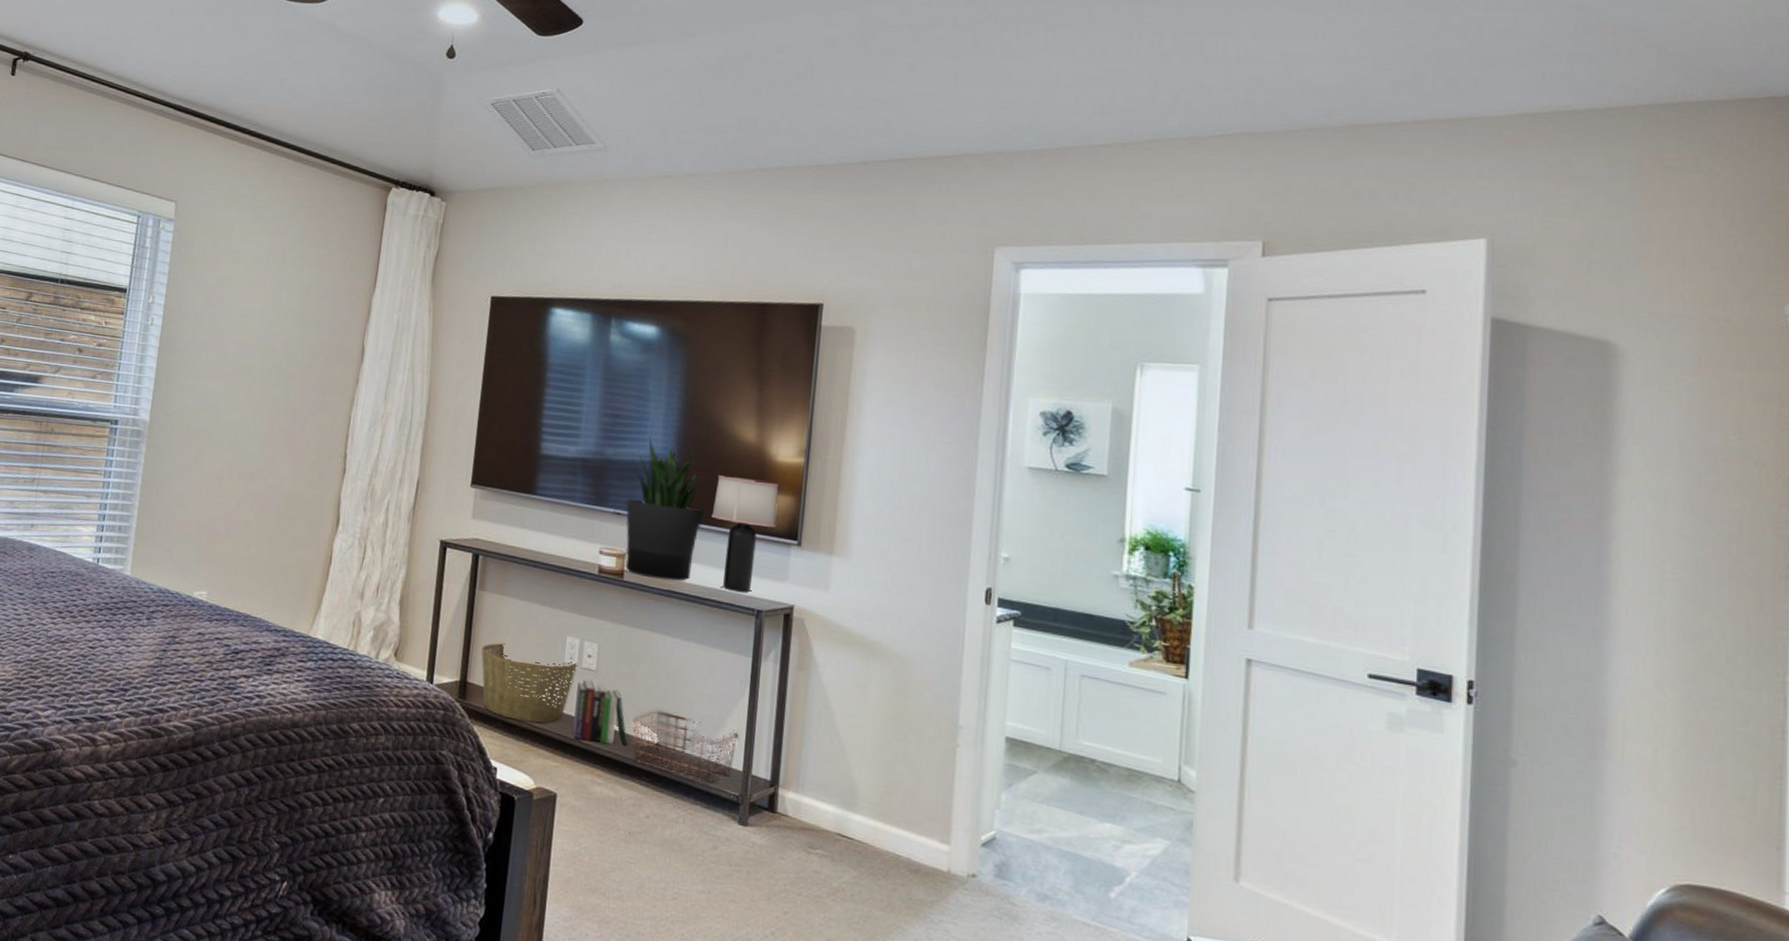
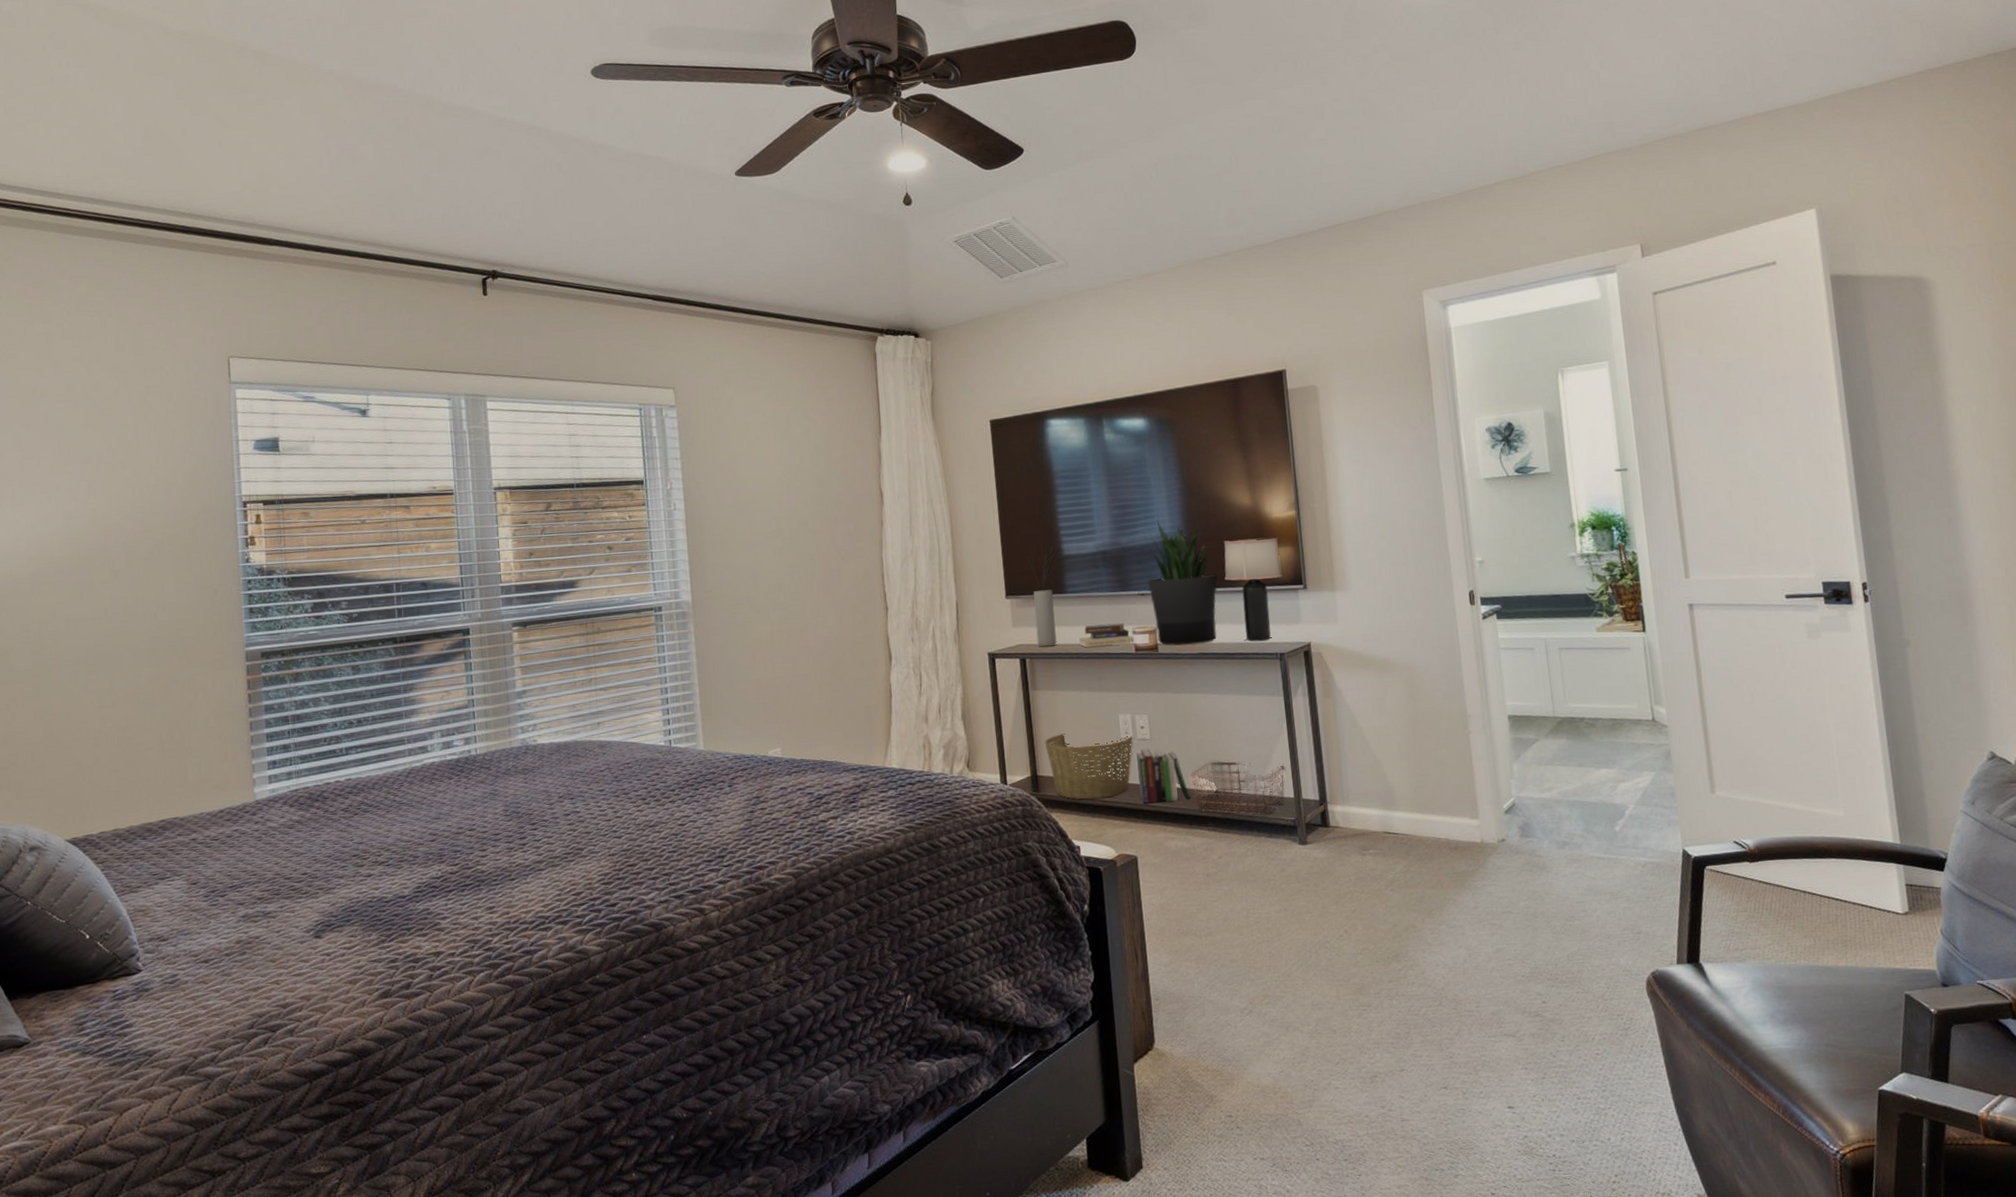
vase: none [494,435,540,548] -> present [1026,543,1061,647]
books: none [539,534,598,564] -> present [1078,622,1133,648]

